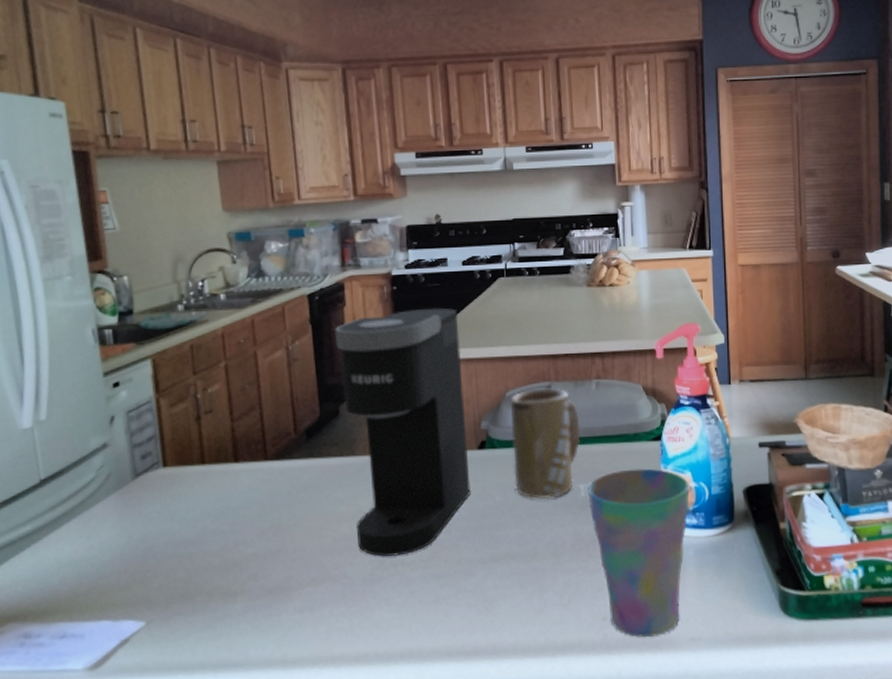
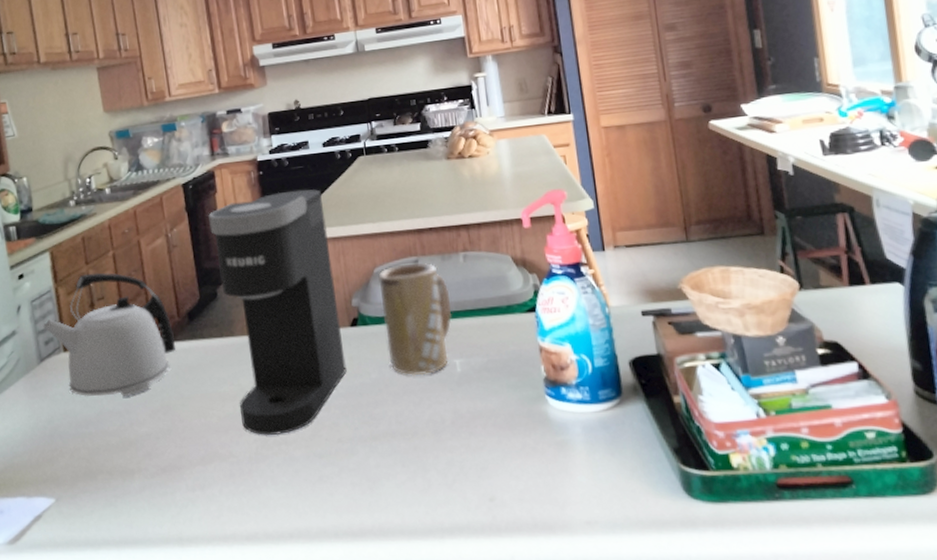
kettle: none [138,384,291,517] -> present [41,272,176,397]
cup: present [588,468,689,637] -> none [463,341,573,520]

